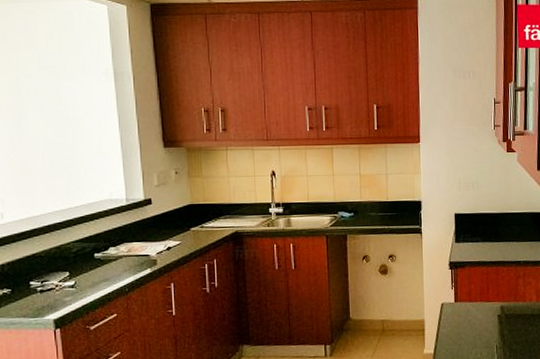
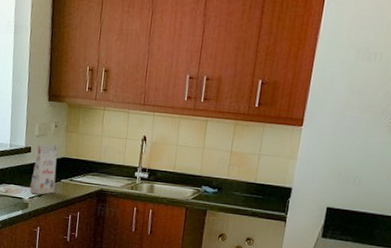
gift box: none [155,192,185,249] -> present [30,144,58,195]

